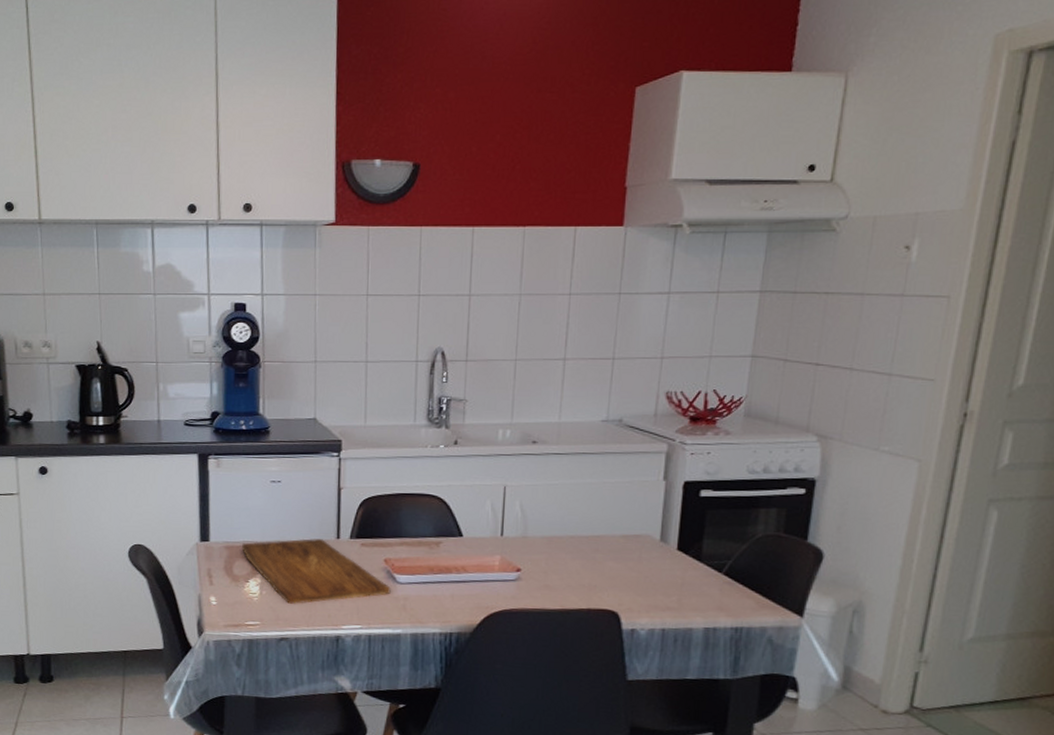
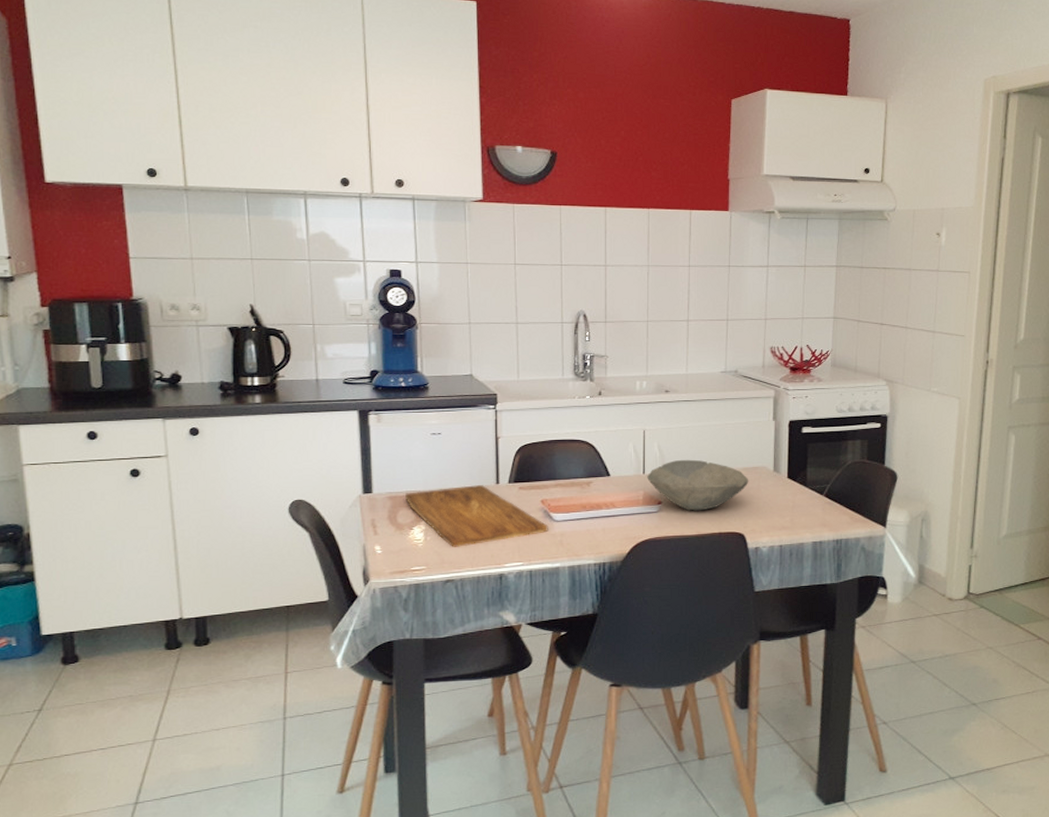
bowl: none [505,521,629,583] -> present [647,459,749,511]

